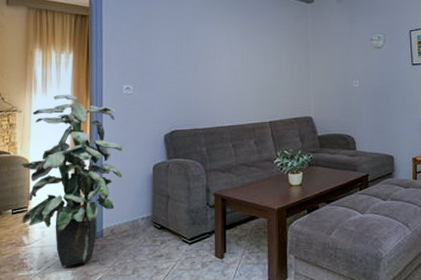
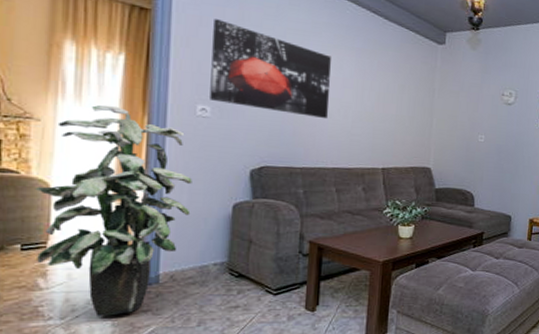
wall art: none [131,14,222,84] -> present [210,19,331,119]

